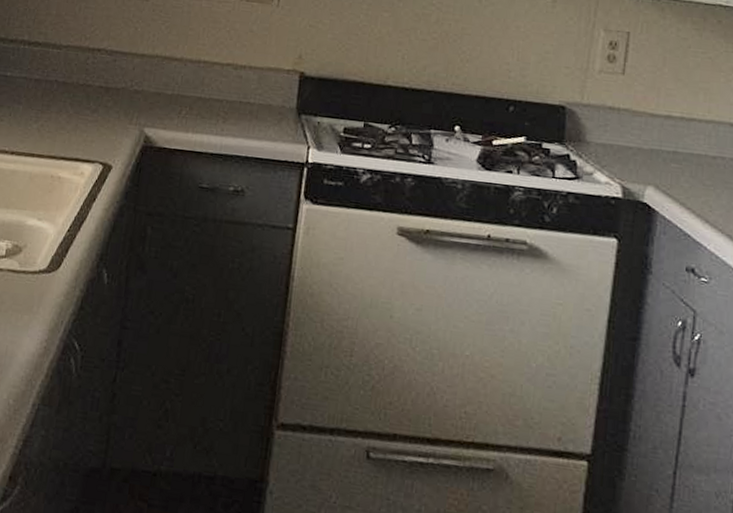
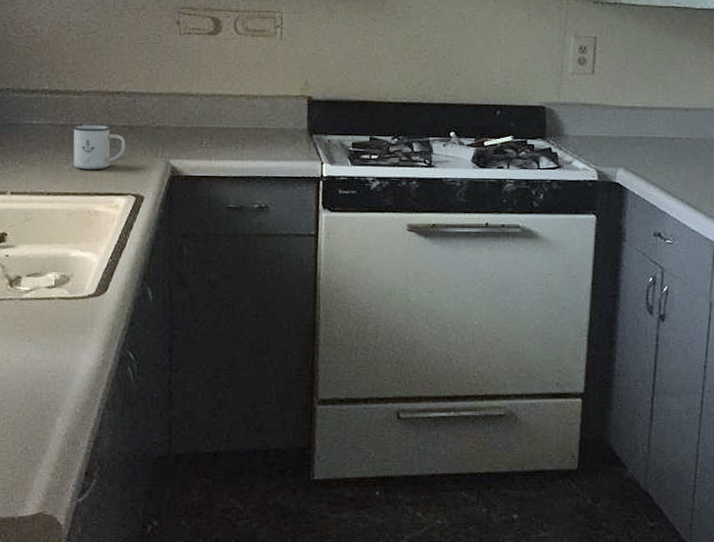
mug: none [42,80,101,132] -> present [73,124,126,170]

